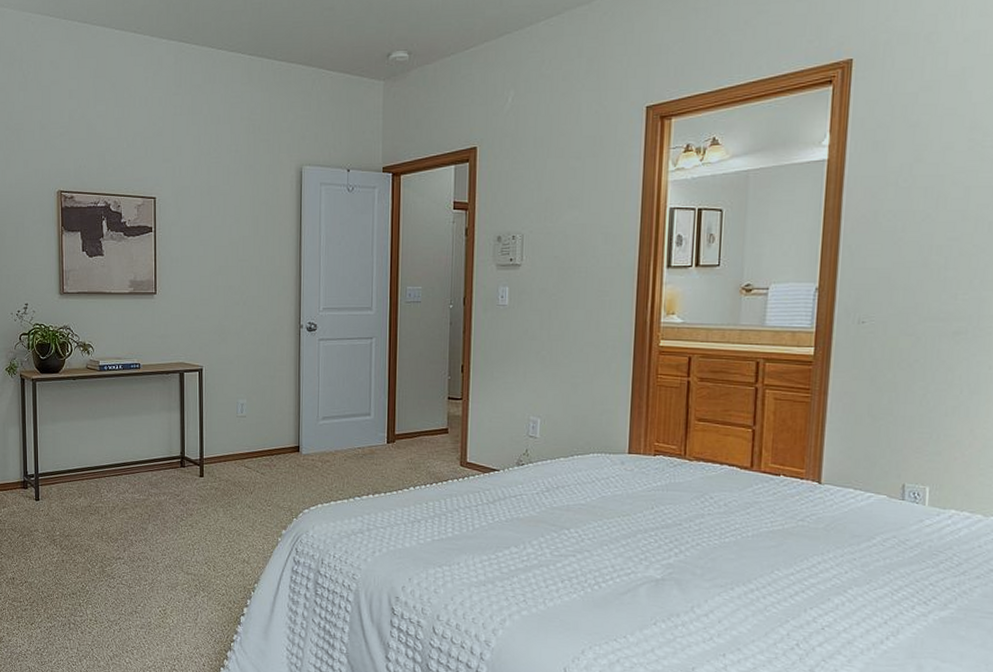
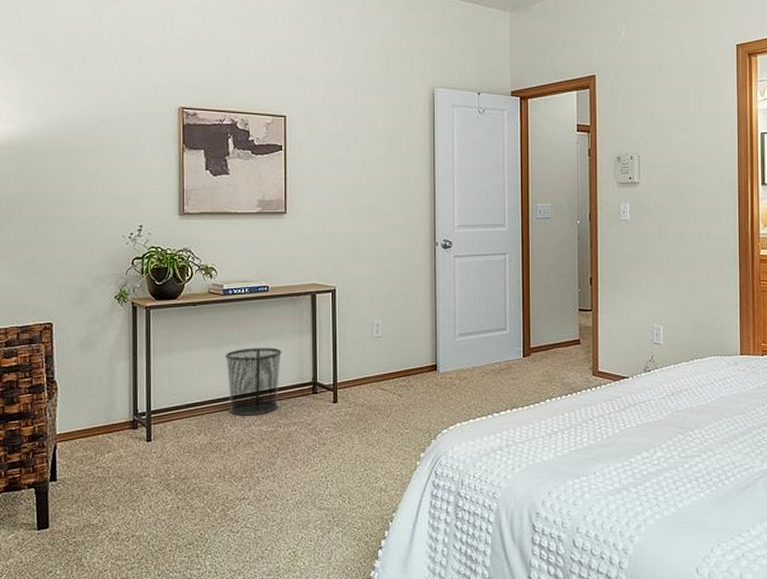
waste bin: none [101,421,153,484] -> present [224,347,282,416]

